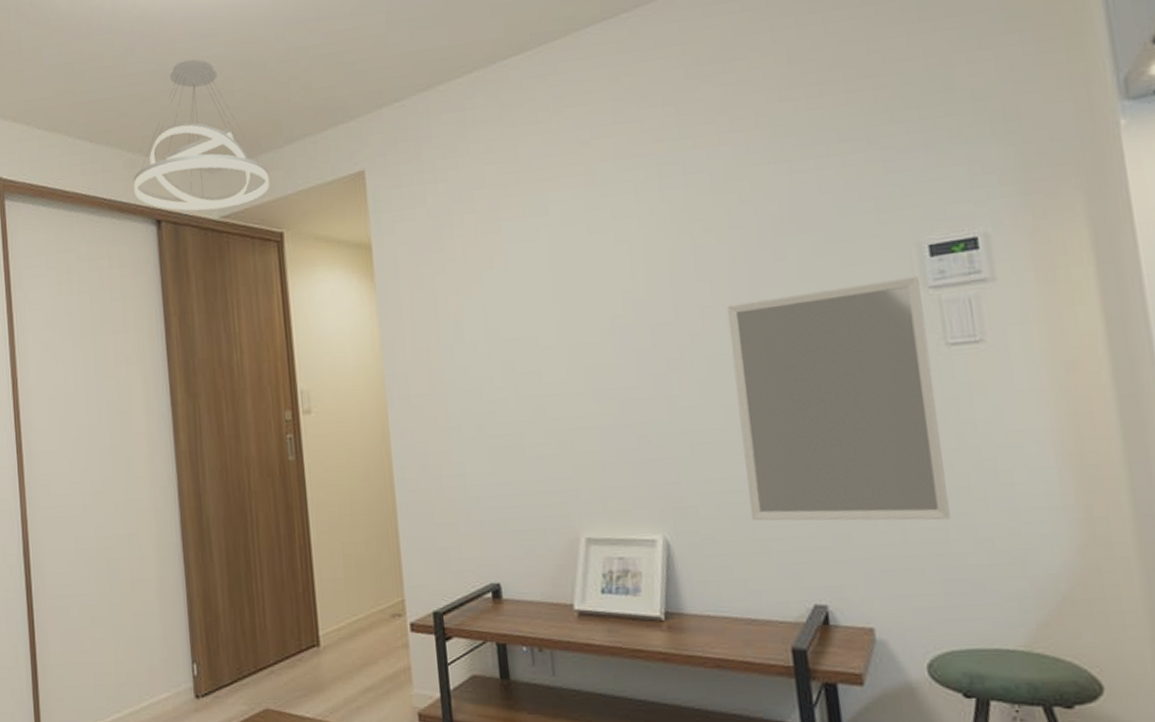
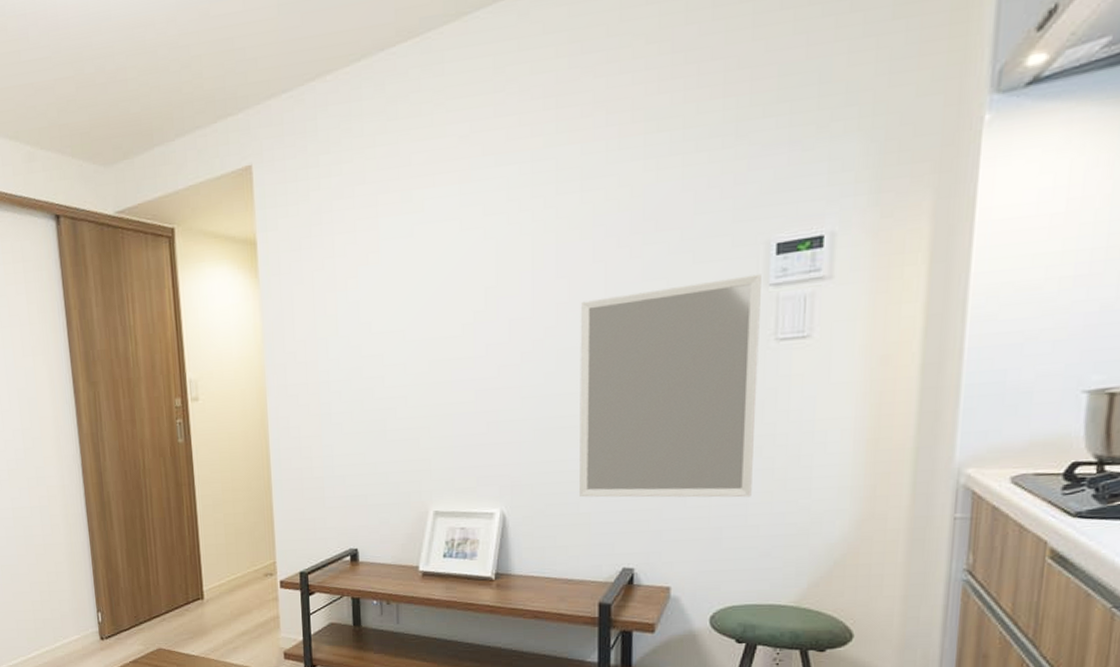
pendant light: present [133,59,270,211] -> none [32,45,162,206]

